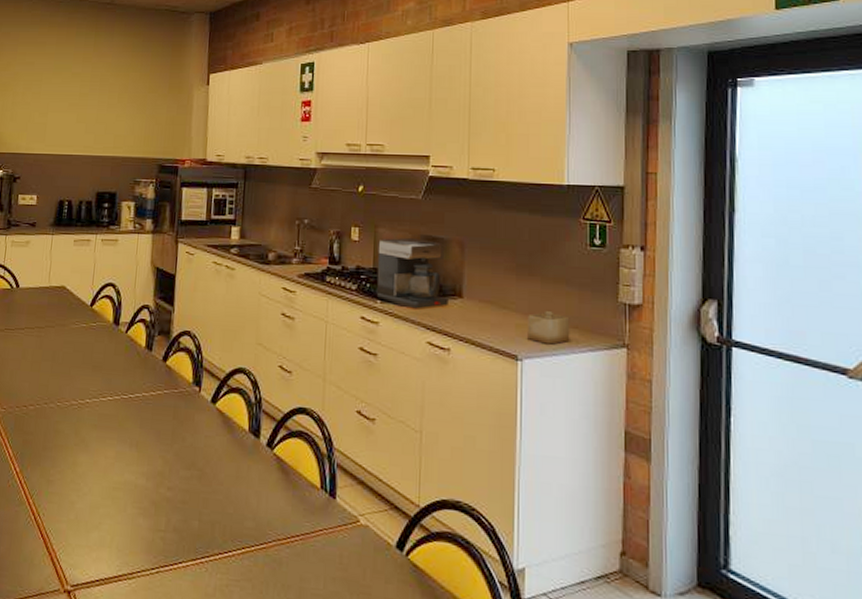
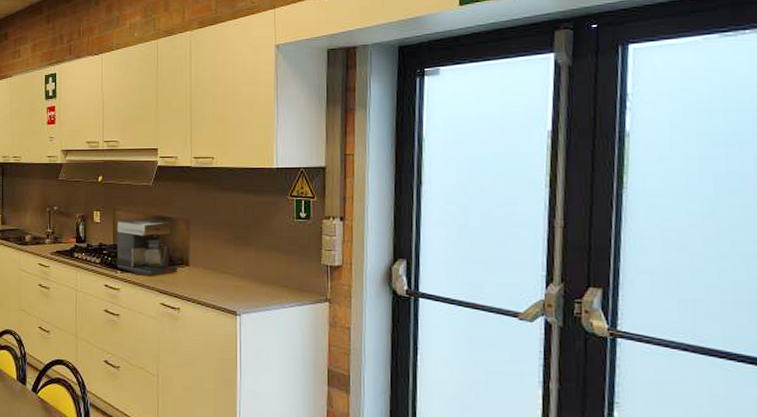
sugar bowl: present [527,310,570,345] -> none [244,273,281,302]

